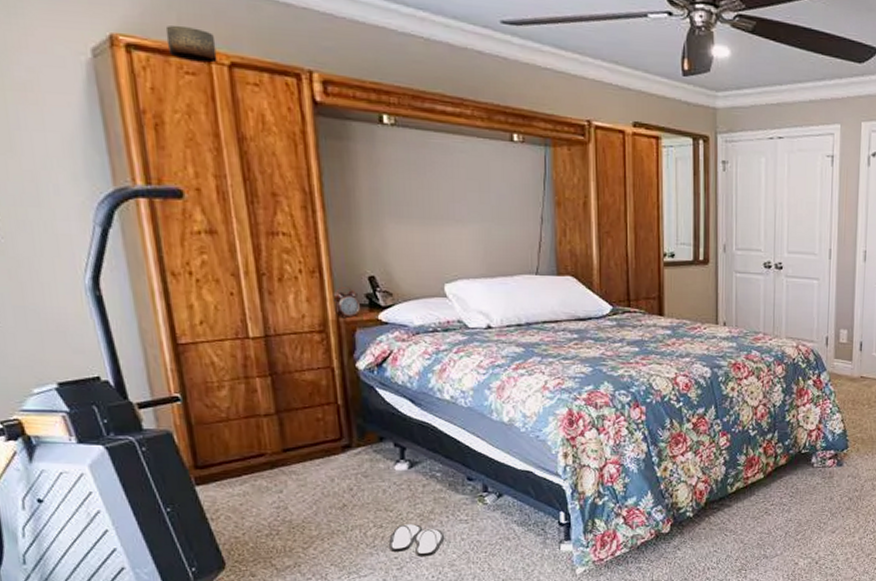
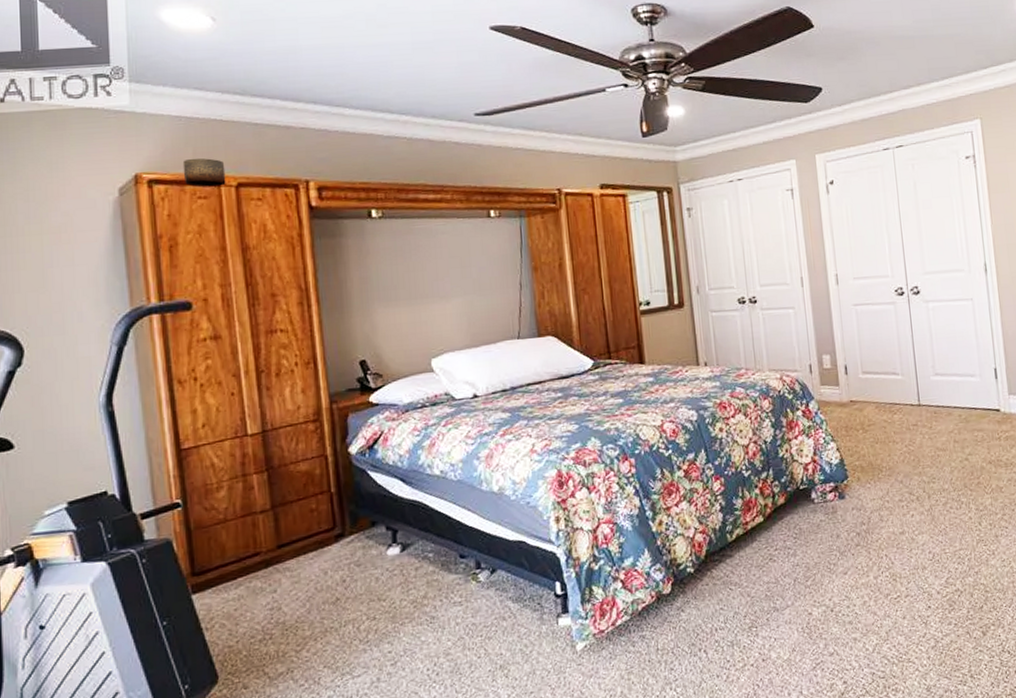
alarm clock: present [333,287,361,319] -> none [326,374,353,405]
slippers: present [389,524,444,556] -> none [382,612,438,648]

